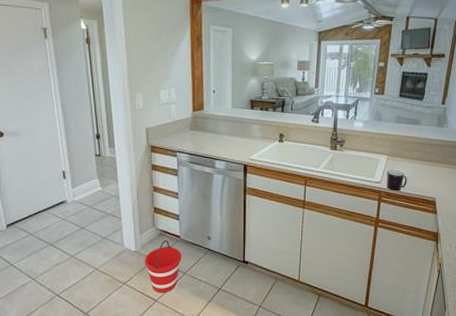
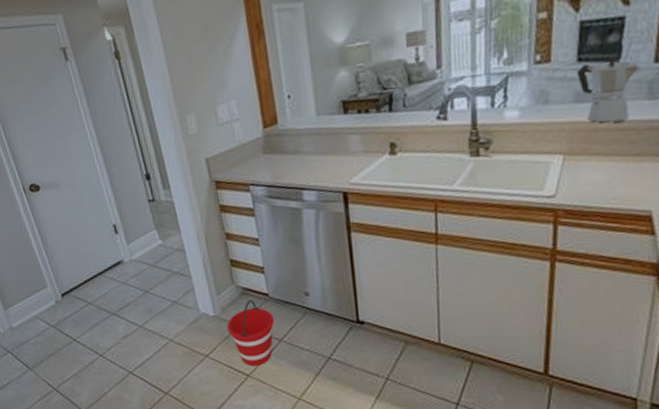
mug: present [386,170,407,192] -> none [563,175,600,209]
moka pot: none [399,96,435,138] -> present [577,55,642,123]

